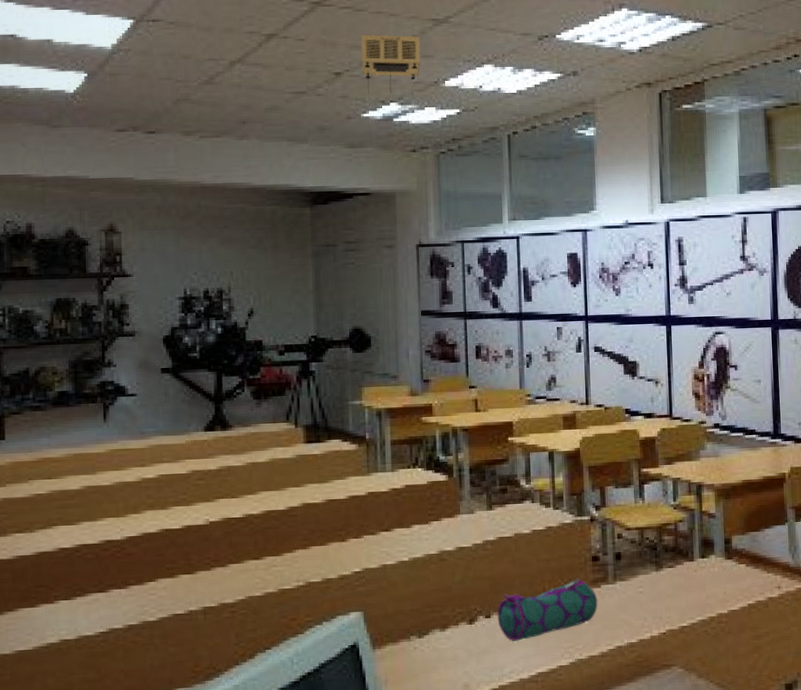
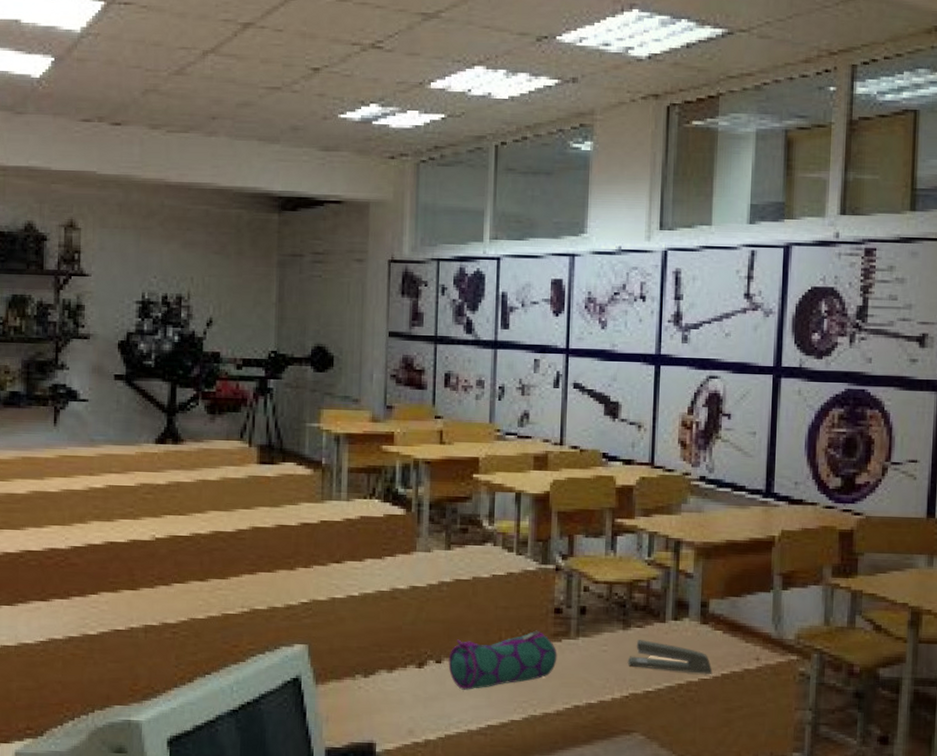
projector: present [361,34,421,94] -> none [342,27,408,94]
stapler: none [662,579,740,606] -> present [627,640,713,675]

